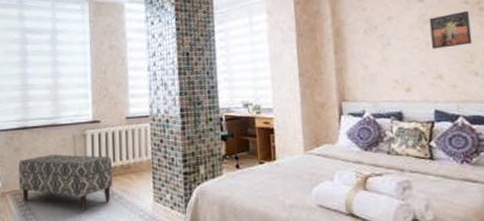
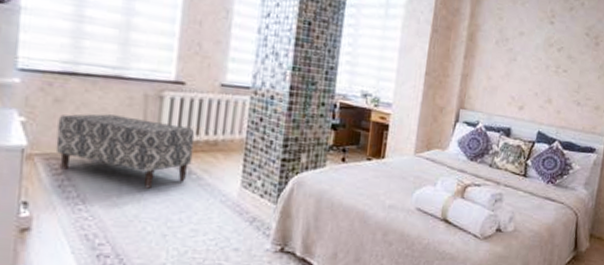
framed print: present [429,10,473,49] -> none [549,42,587,76]

